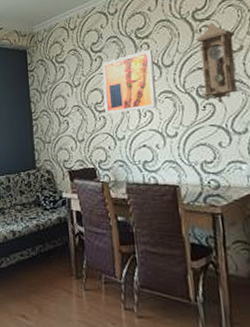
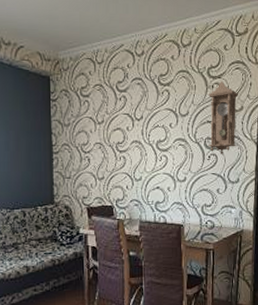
wall art: present [102,49,158,115] -> none [125,97,173,155]

